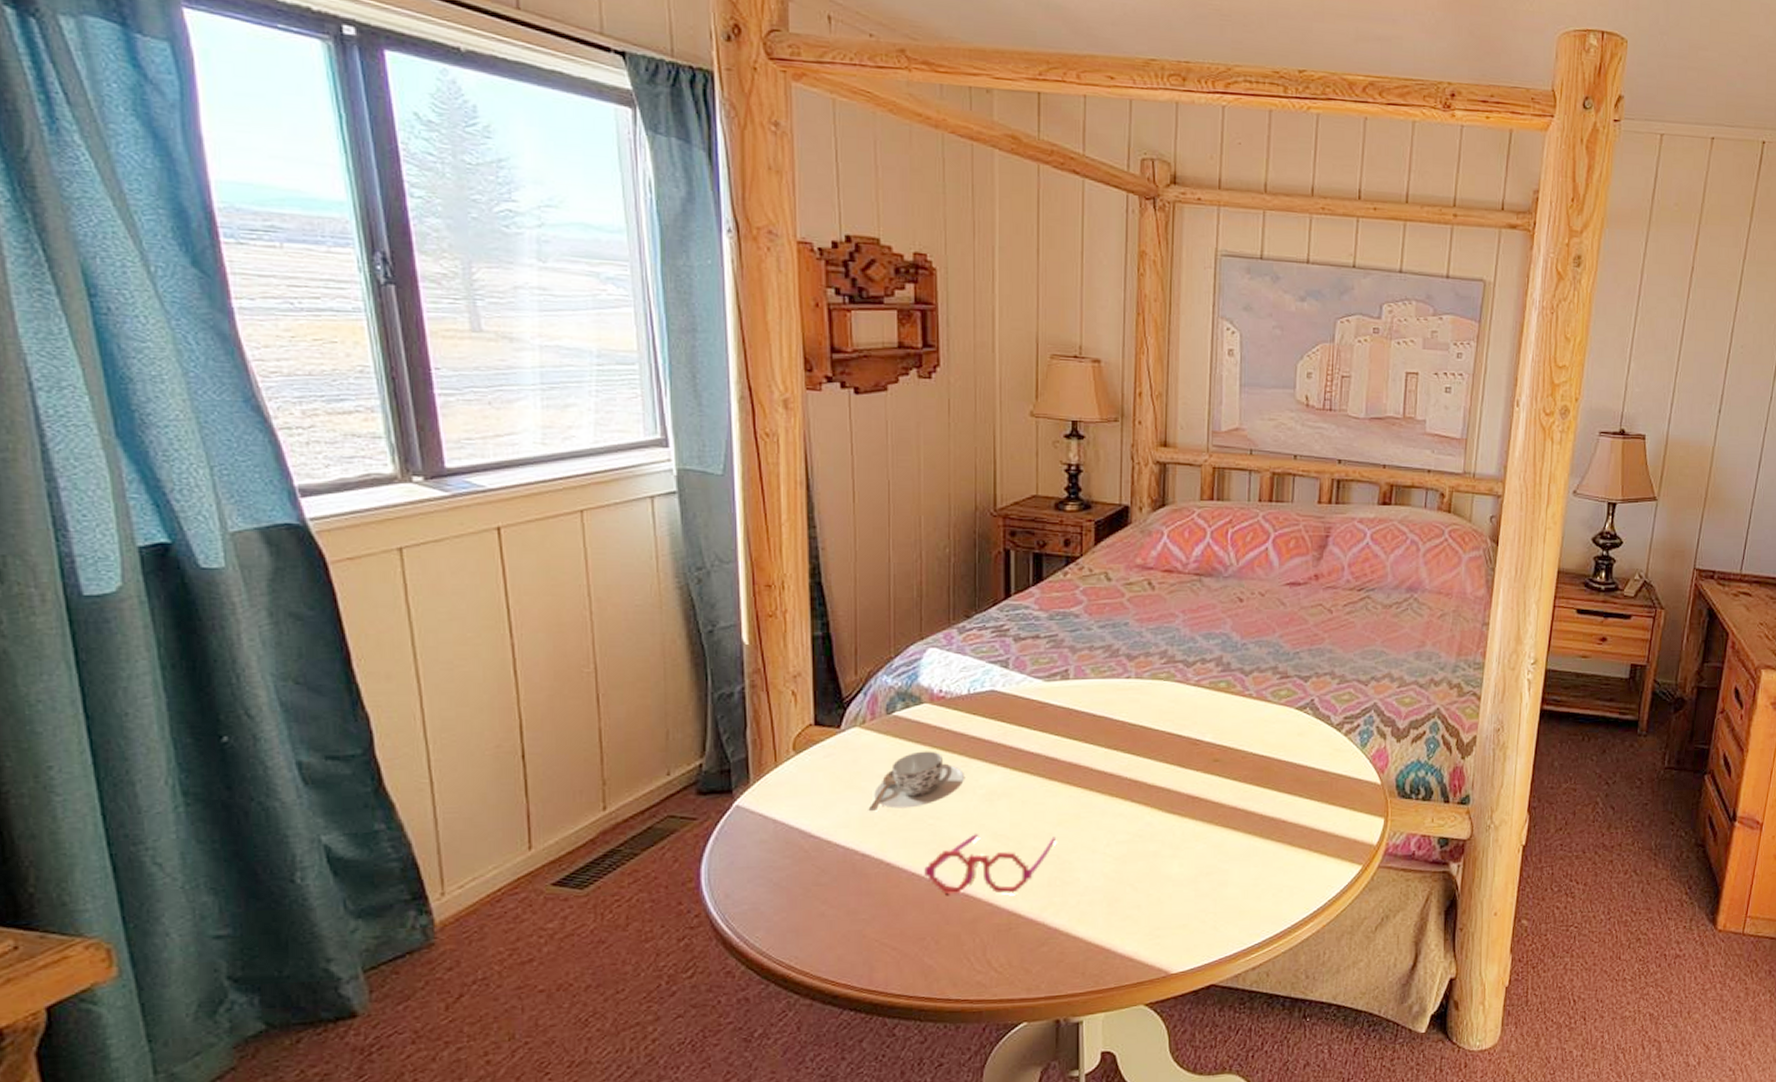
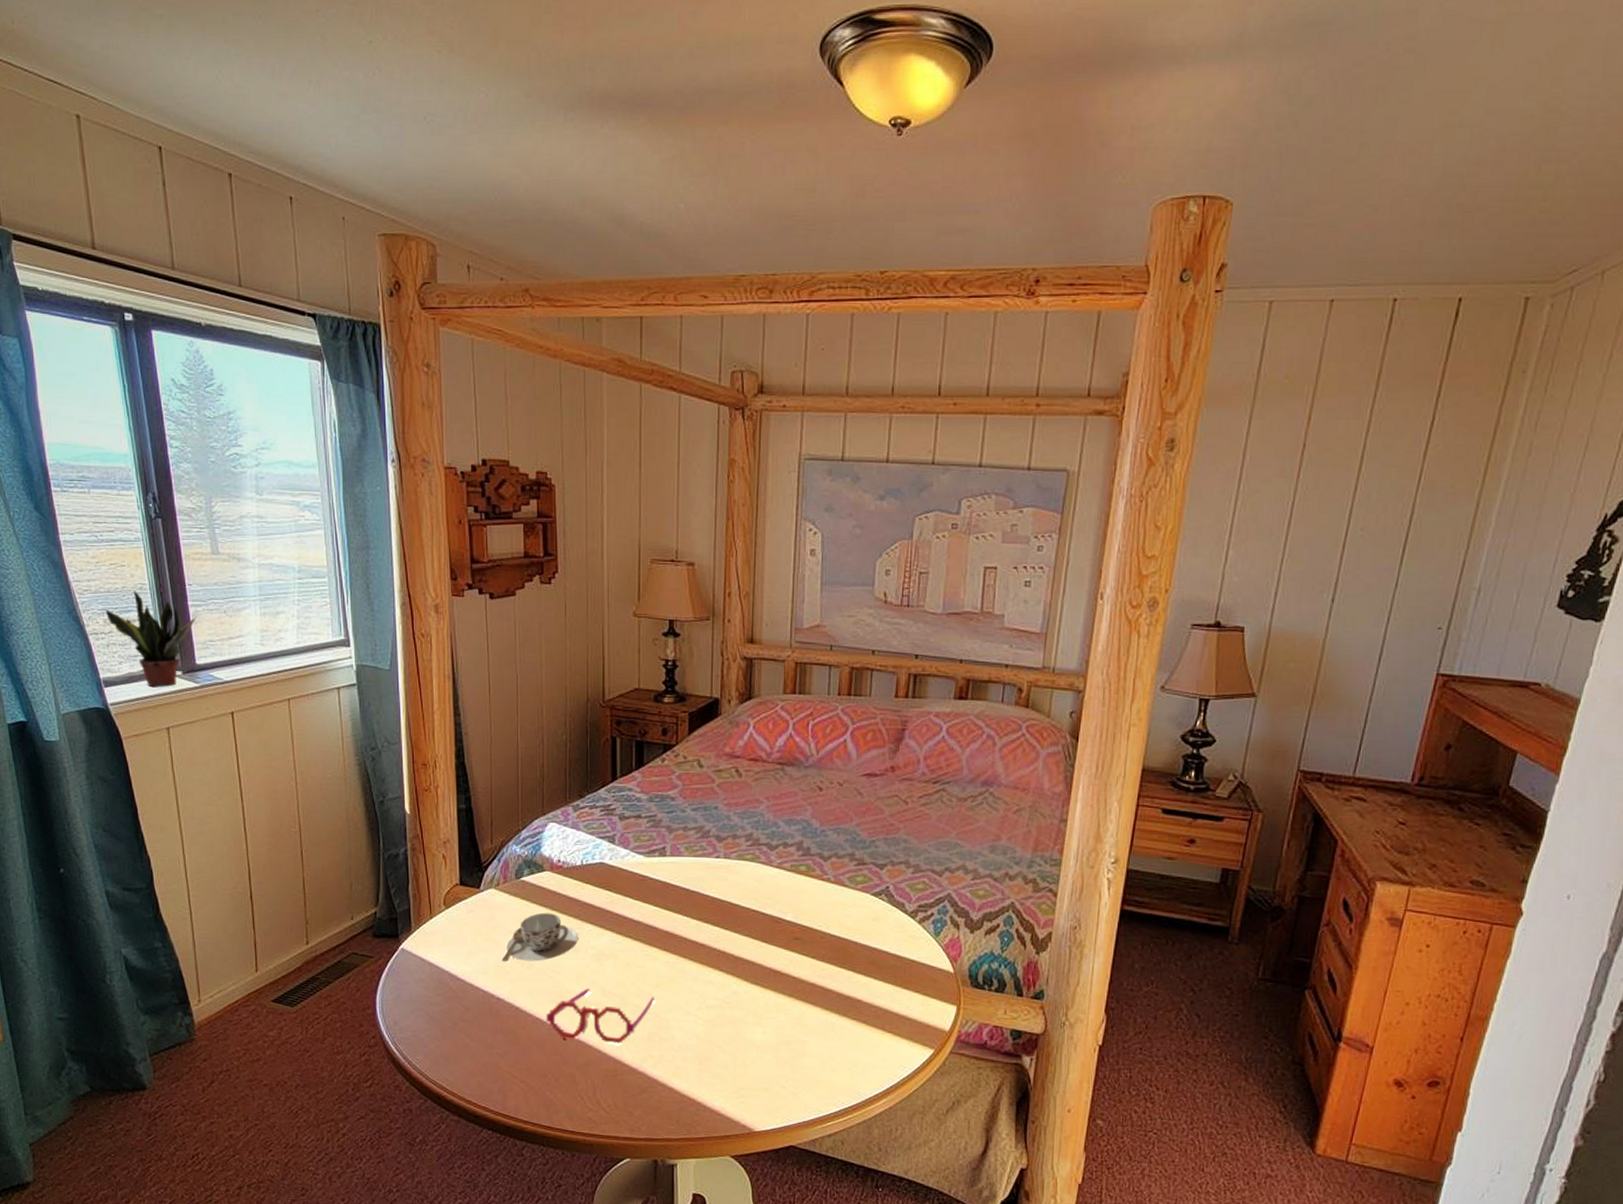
potted plant: none [304,373,447,496] -> present [105,590,197,687]

